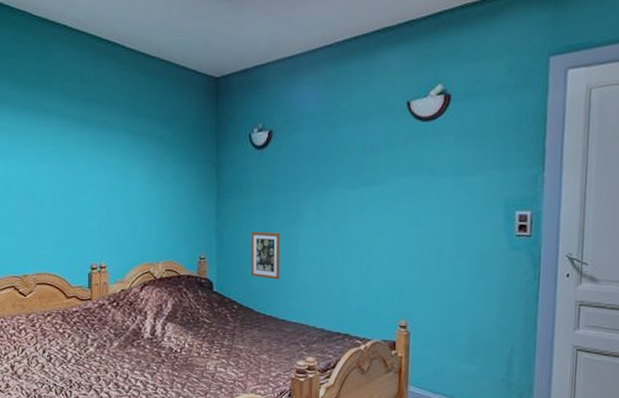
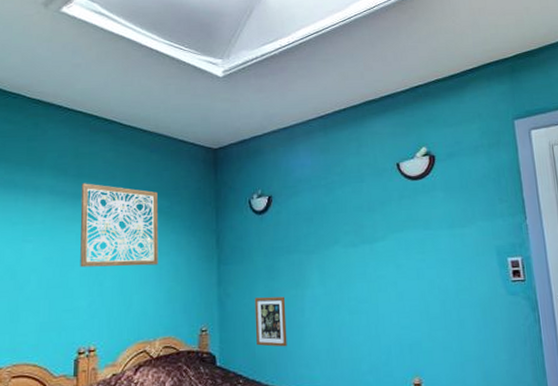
wall art: none [88,108,161,193] -> present [80,183,159,268]

